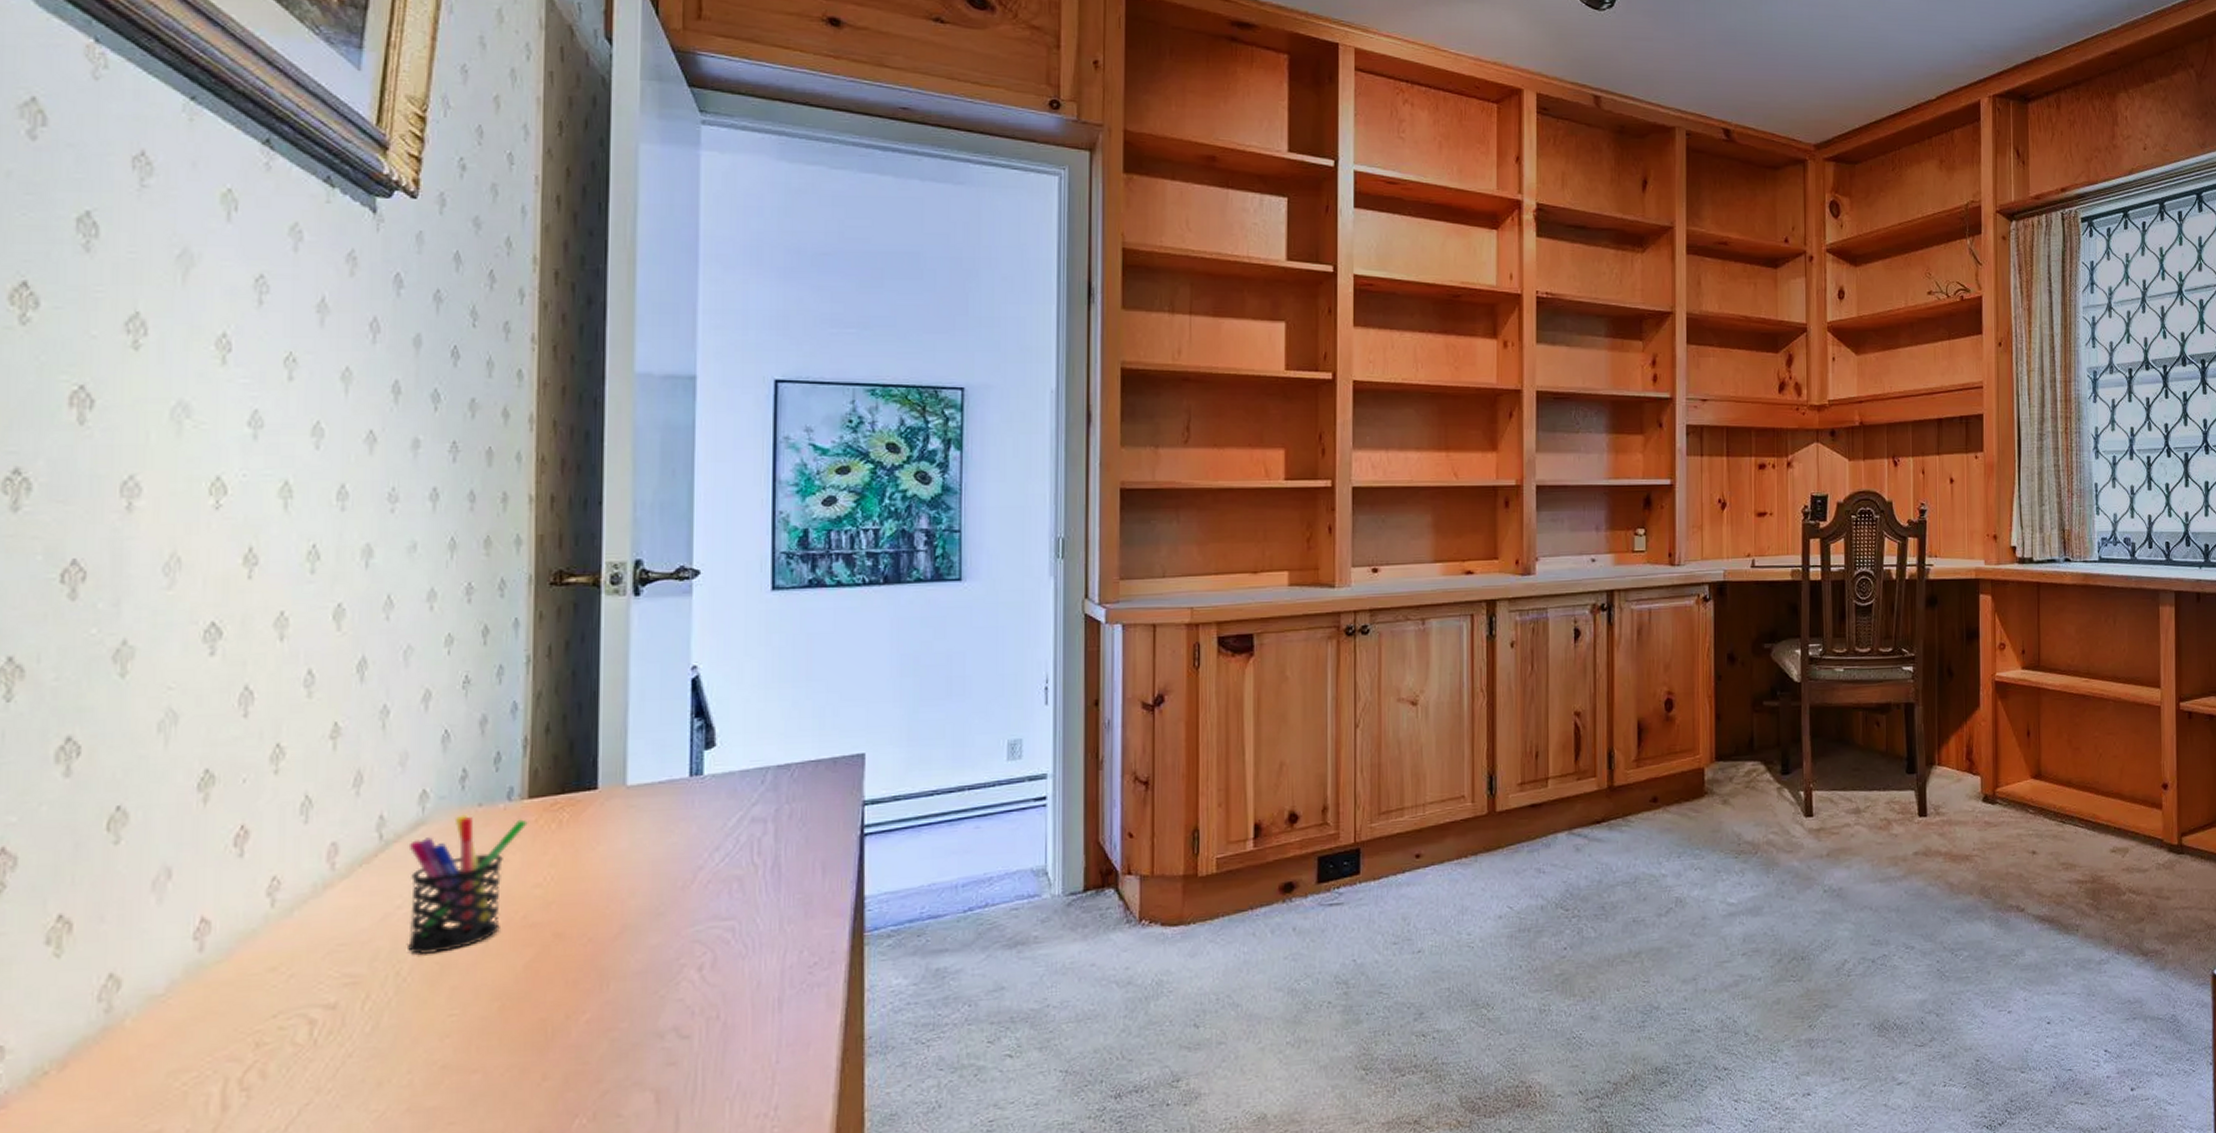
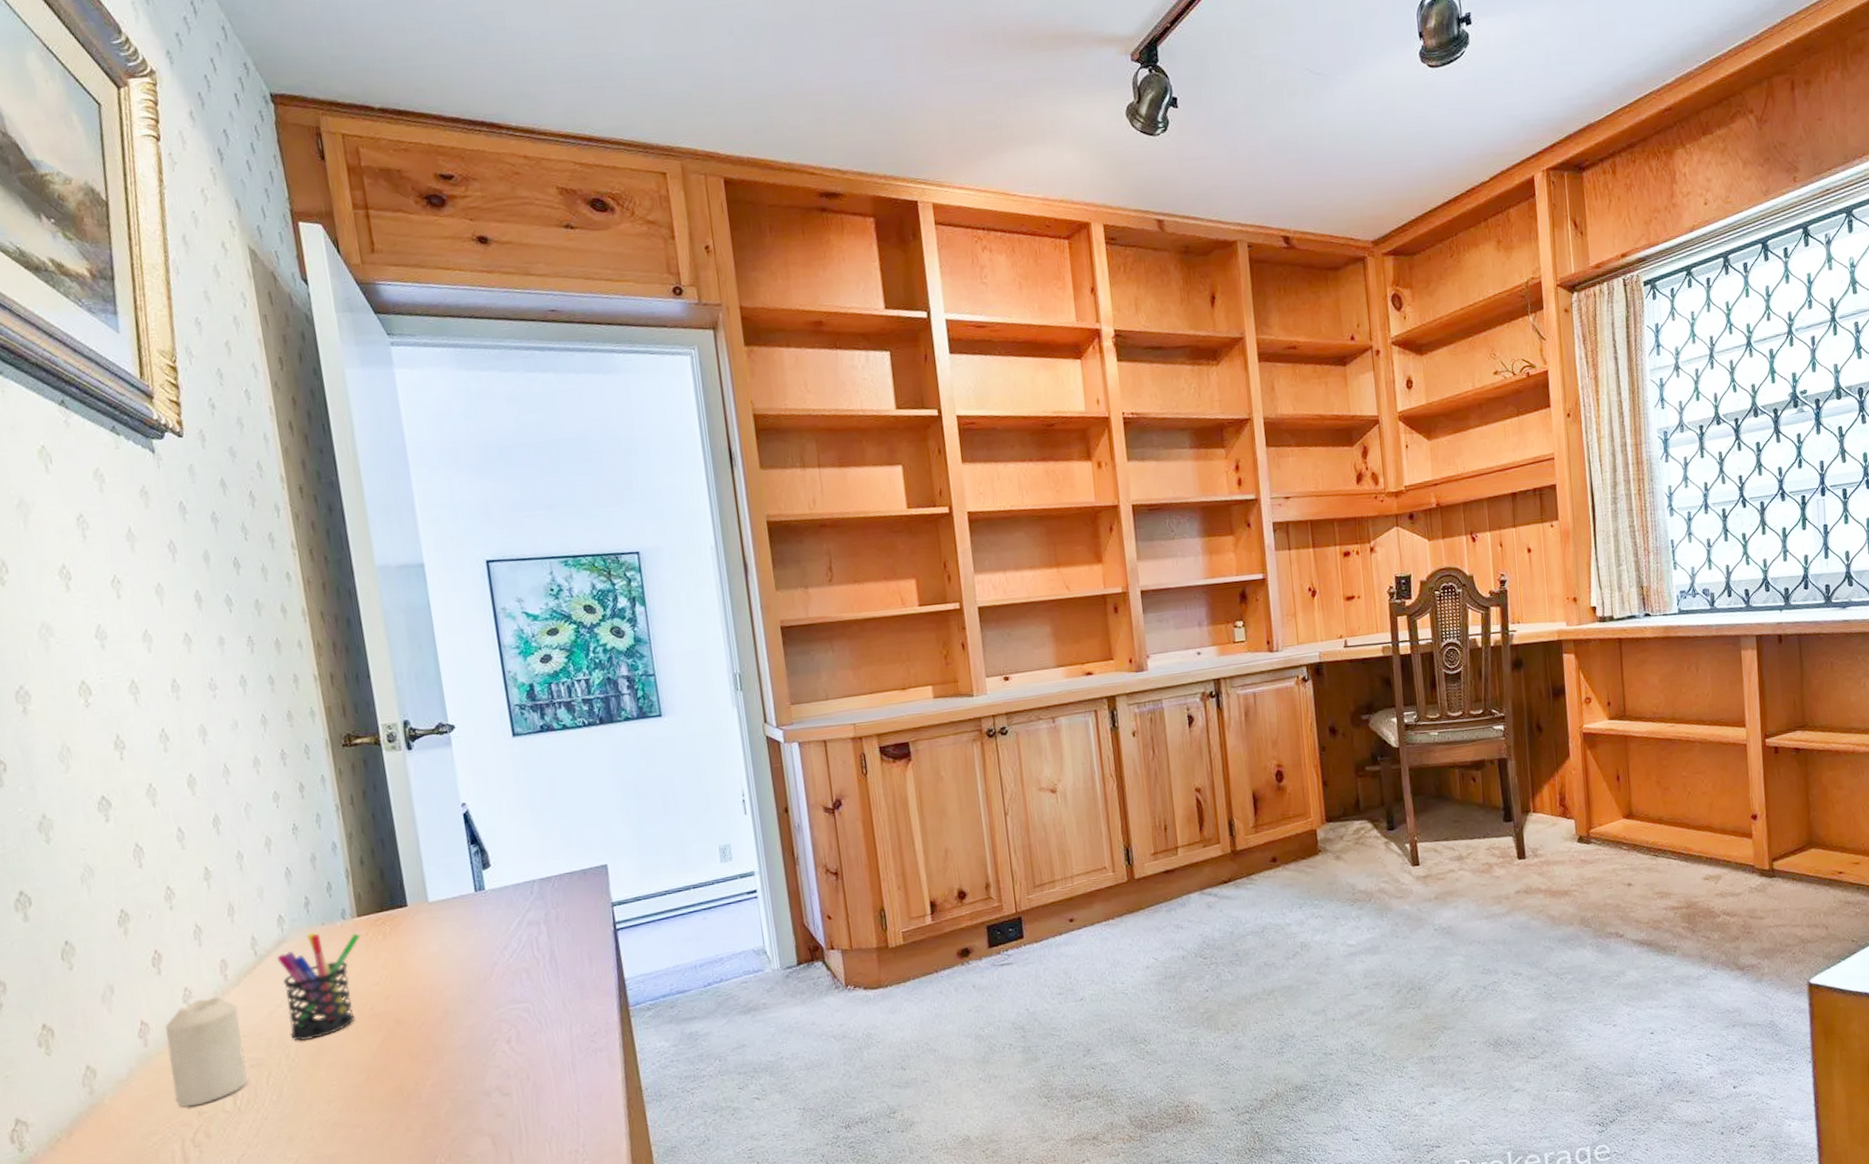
candle: none [228,891,340,1037] -> present [165,997,247,1108]

